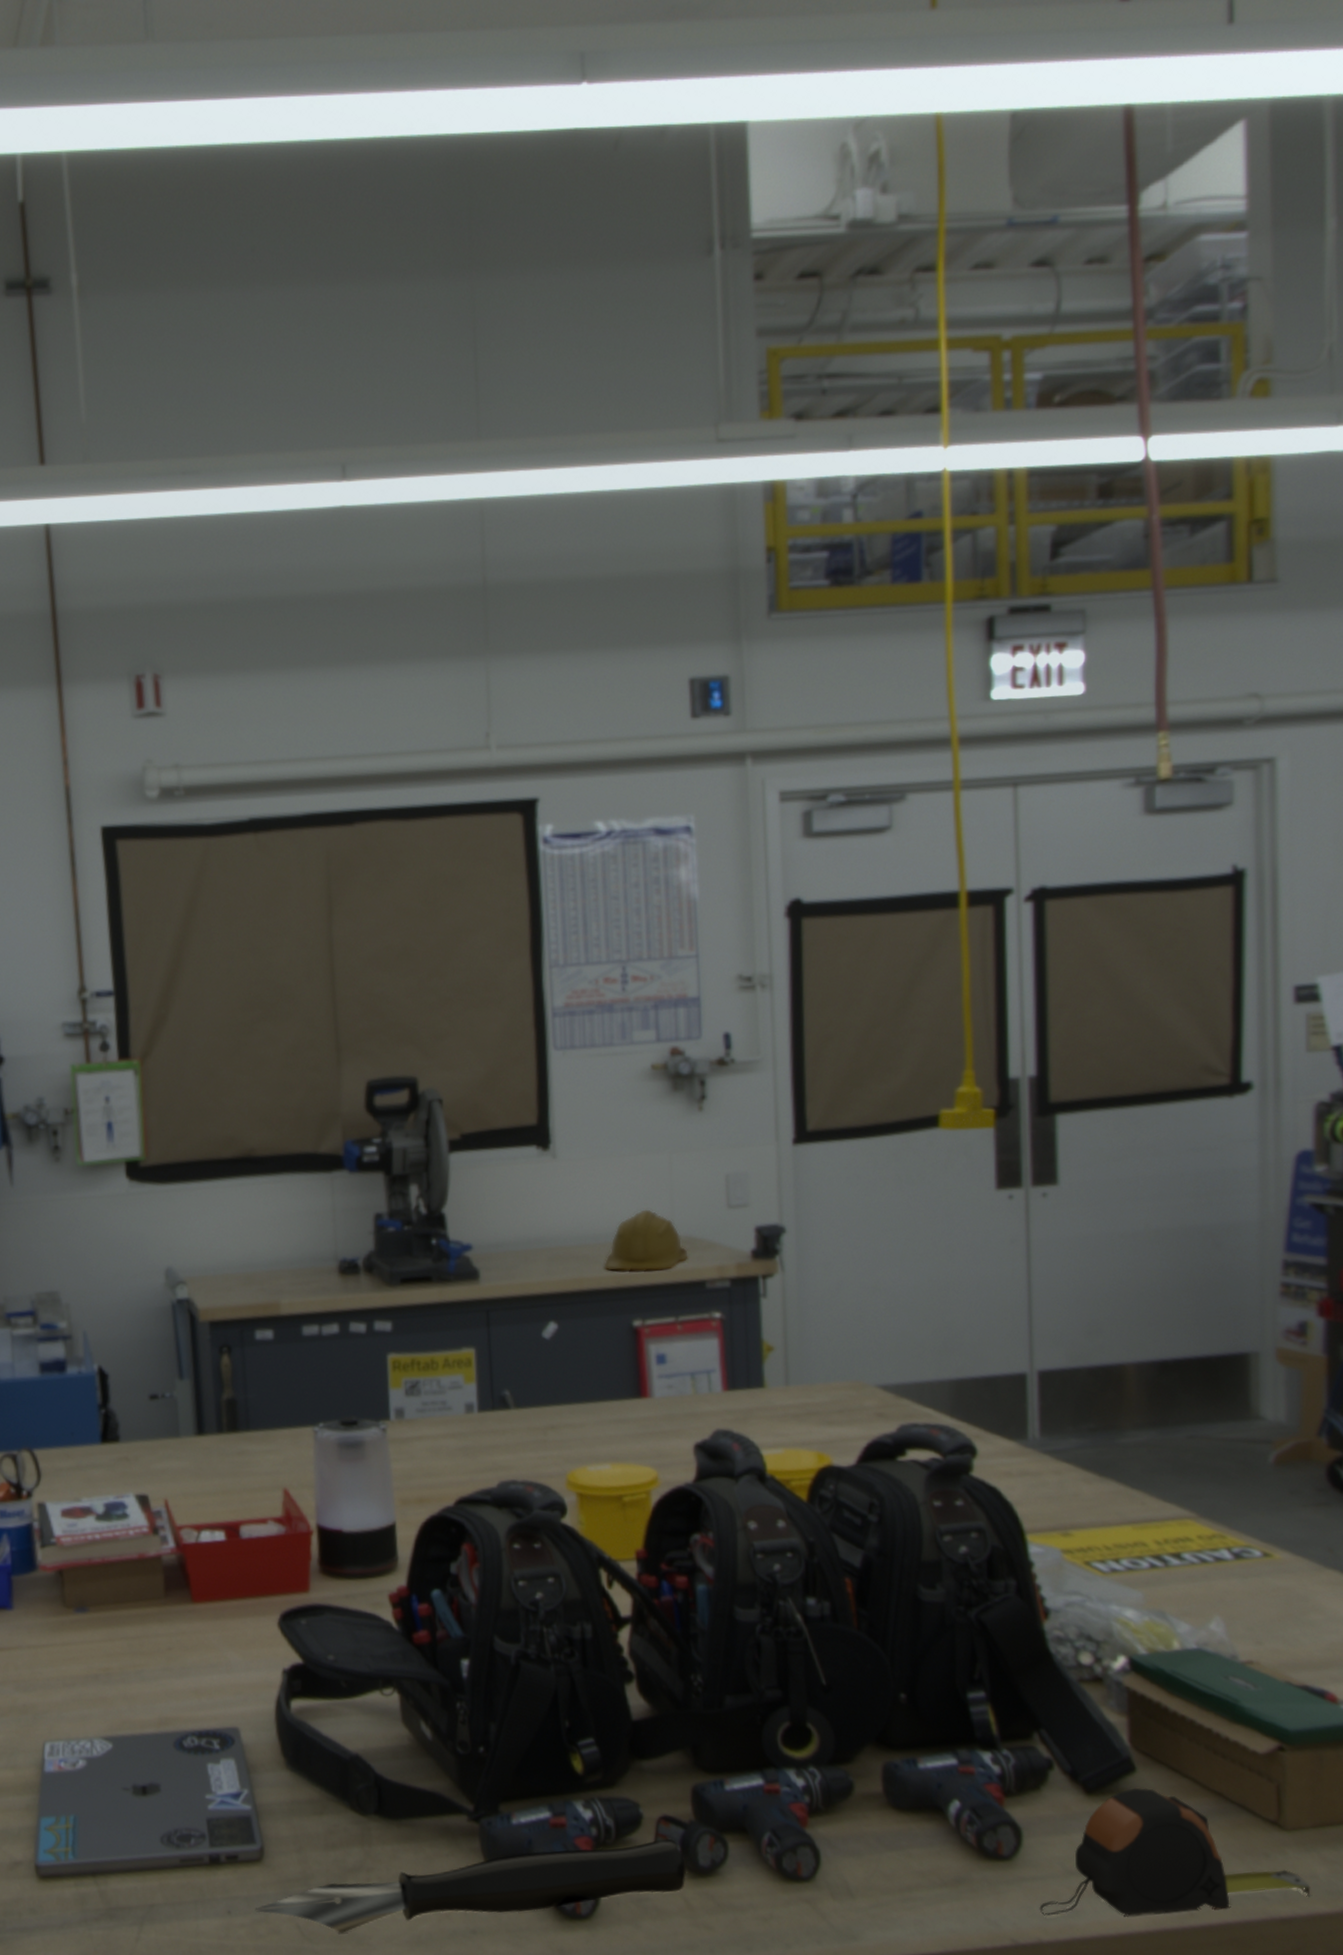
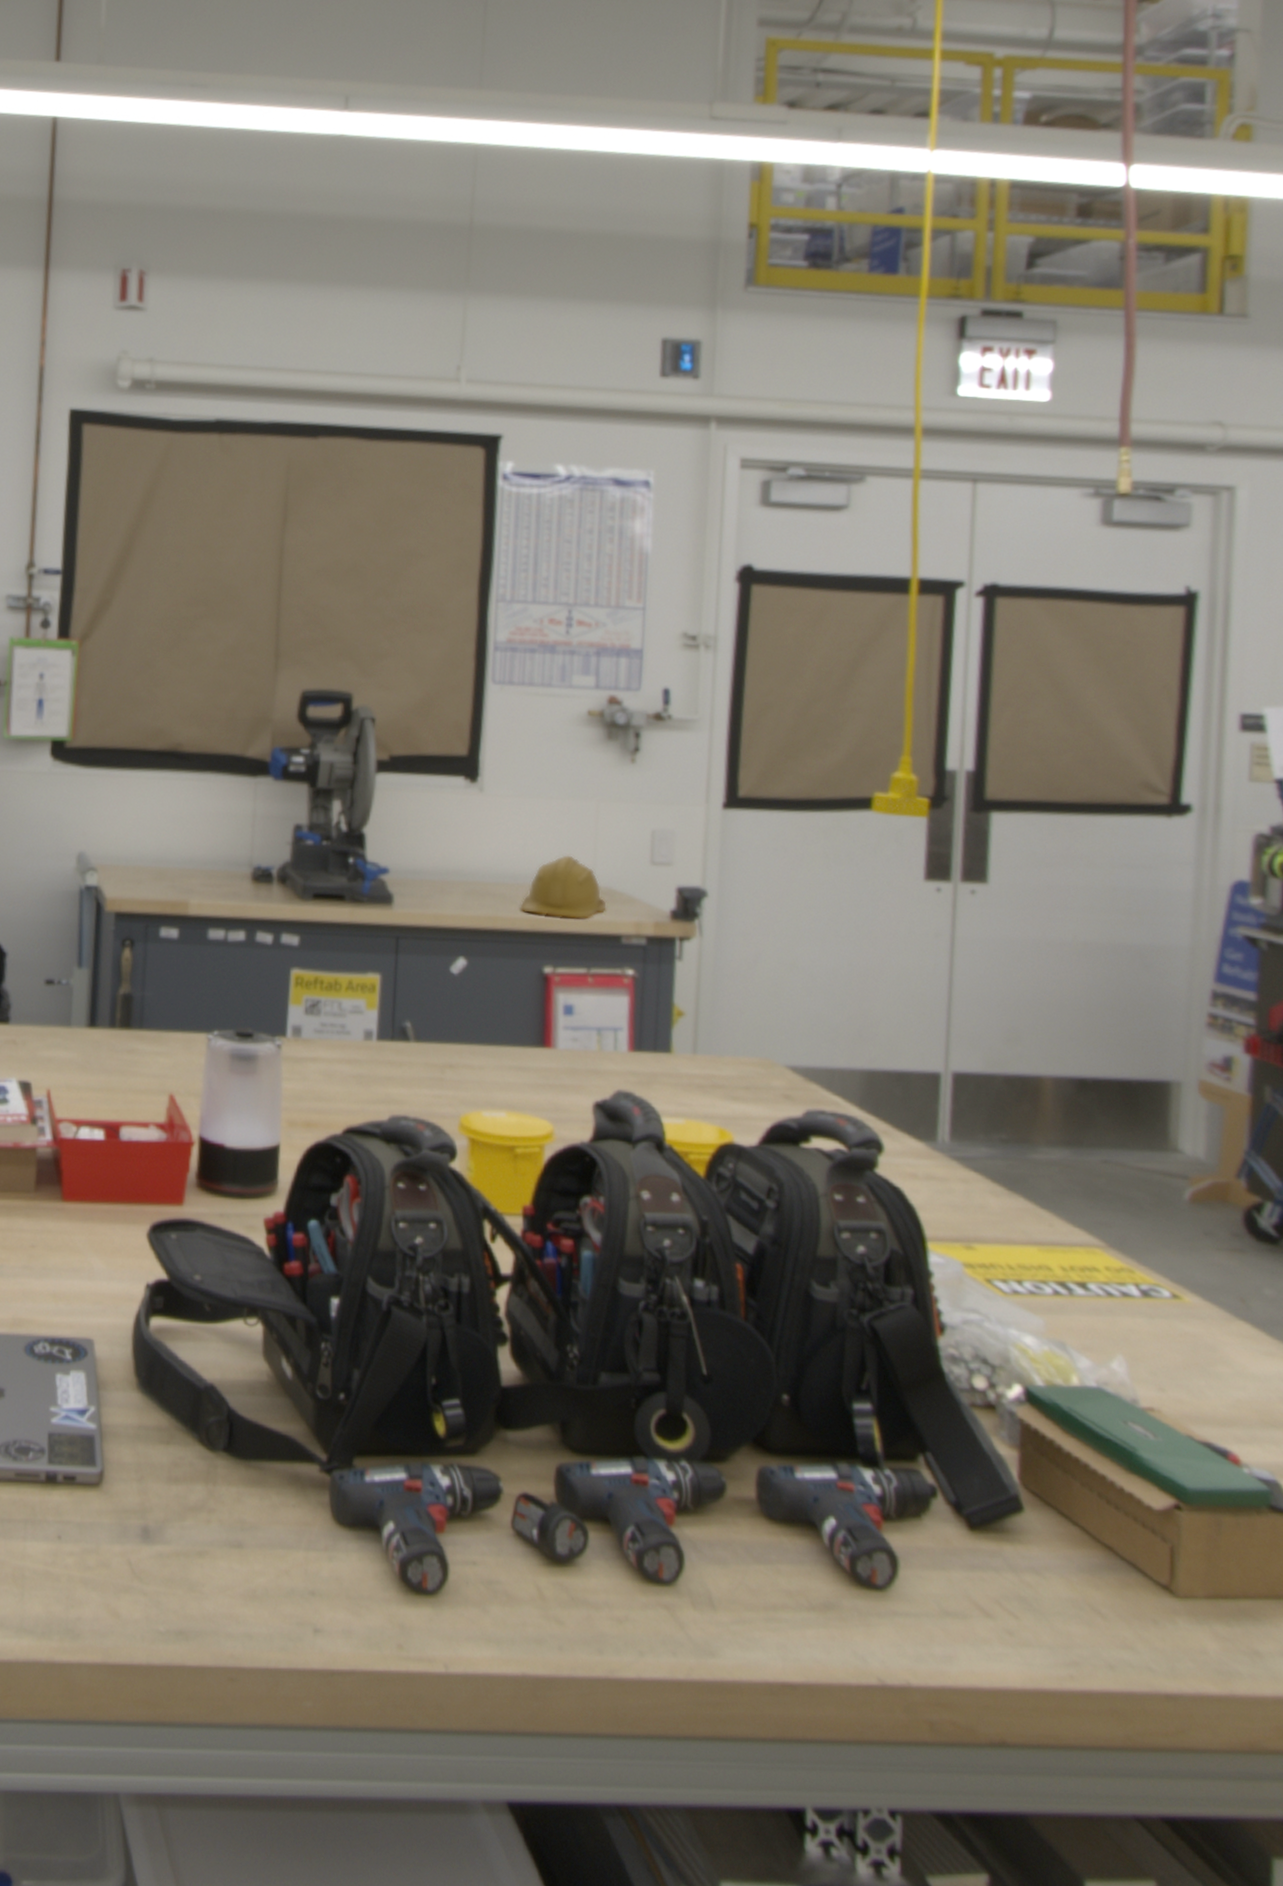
screwdriver: present [254,1838,686,1933] -> none [86,1514,542,1579]
tape measure: present [1039,1787,1311,1917] -> none [910,1529,1200,1676]

